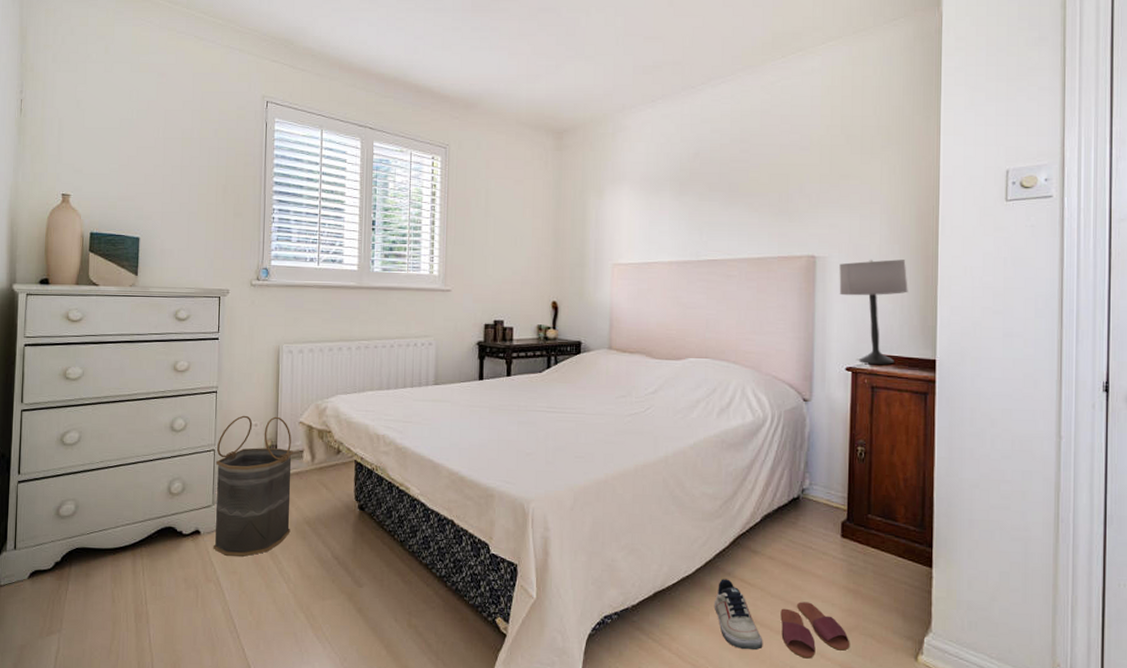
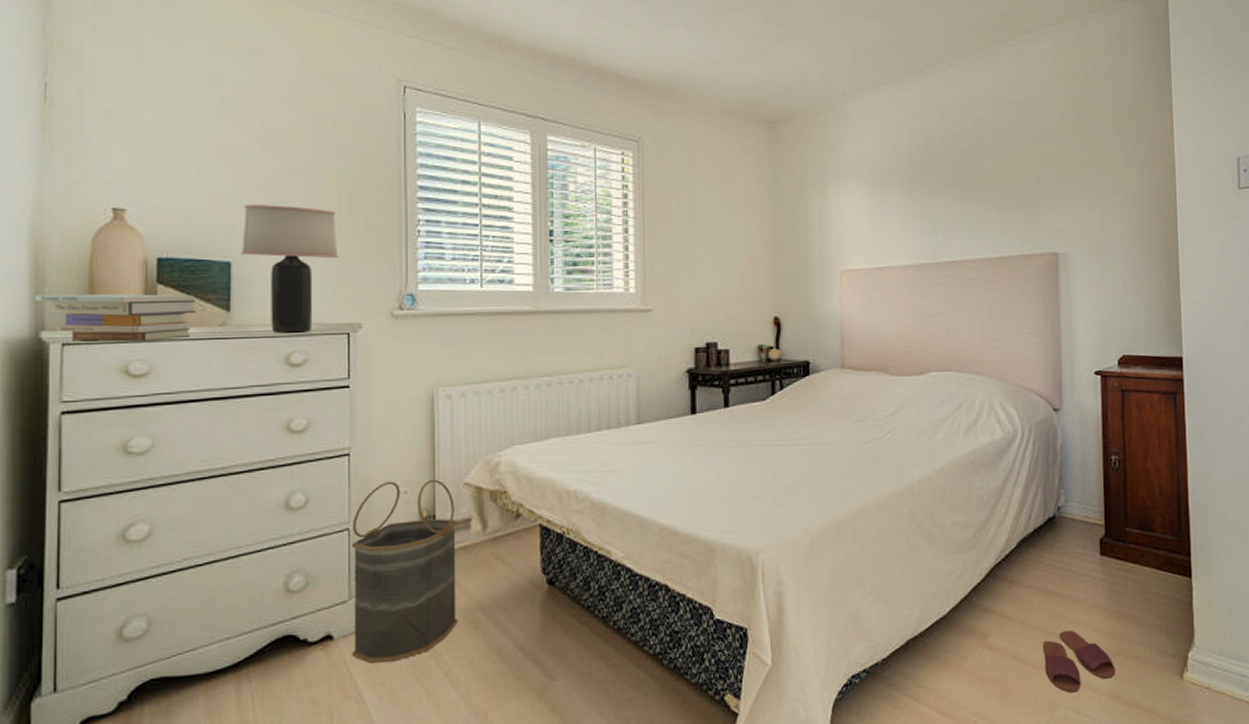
books: none [10,257,115,295] -> present [35,293,196,342]
table lamp: none [146,194,214,295] -> present [240,205,338,333]
shoe: present [713,579,763,651] -> none [971,615,1027,693]
table lamp: present [839,259,908,365] -> none [1082,253,1152,367]

